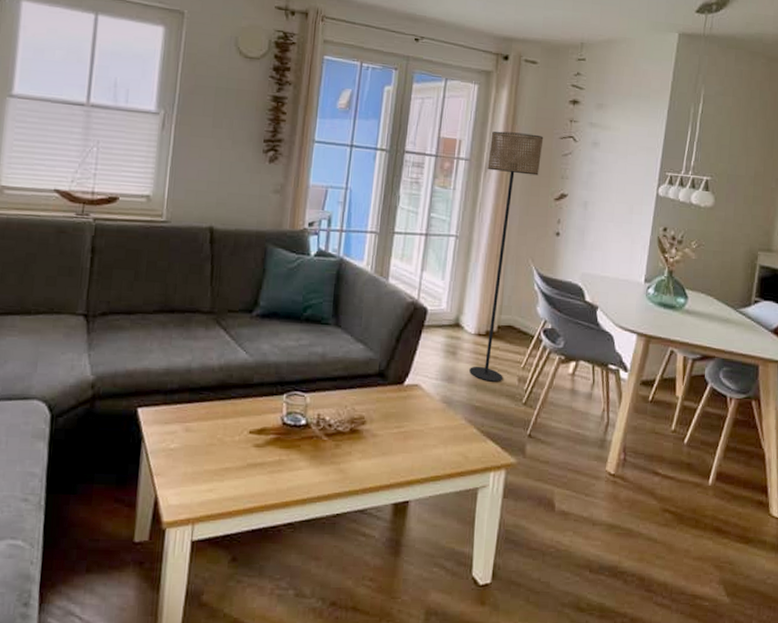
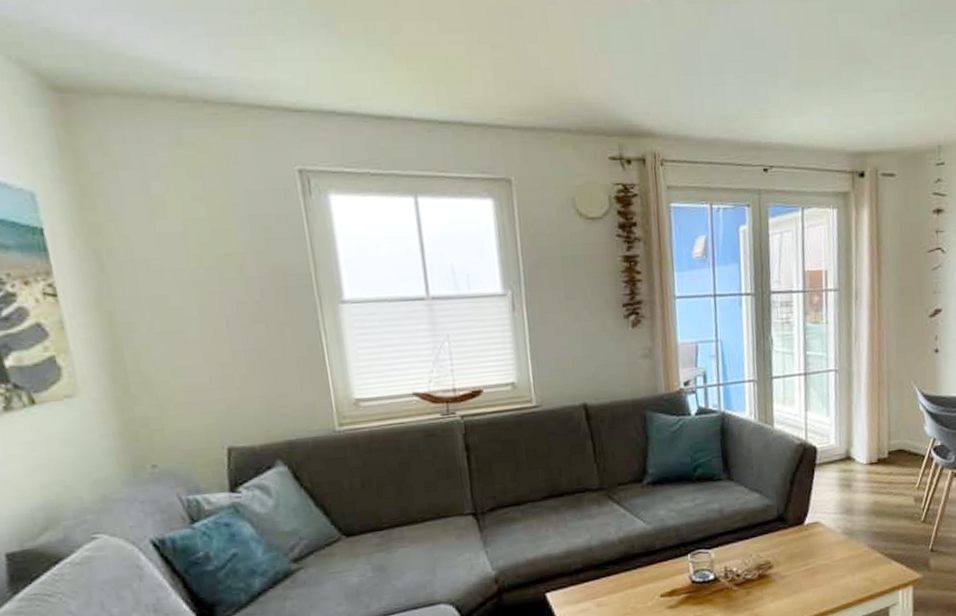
floor lamp: present [469,131,544,382] -> none [857,252,911,507]

